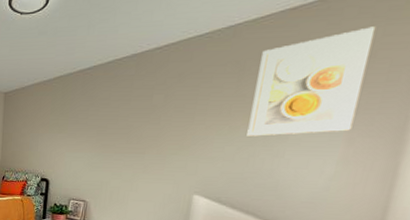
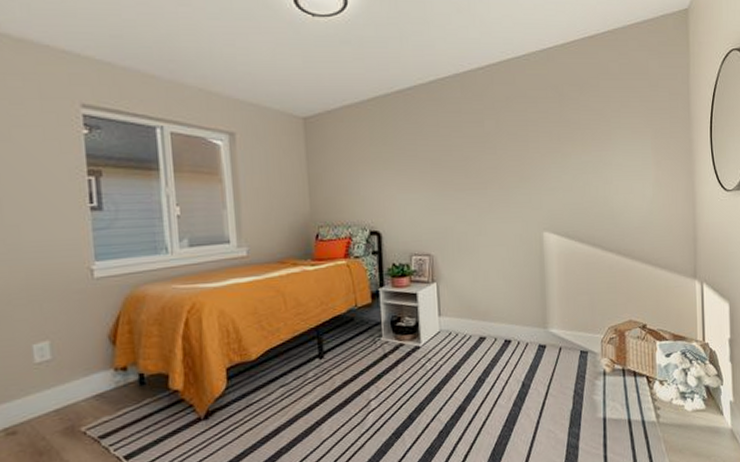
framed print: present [246,26,377,137] -> none [575,58,656,164]

